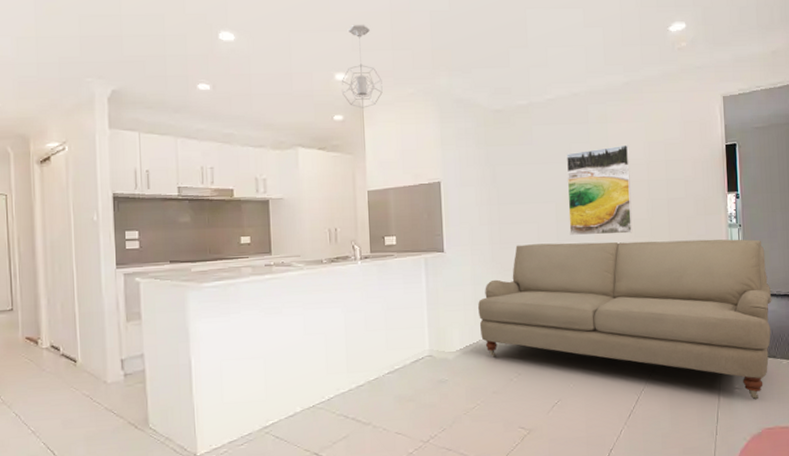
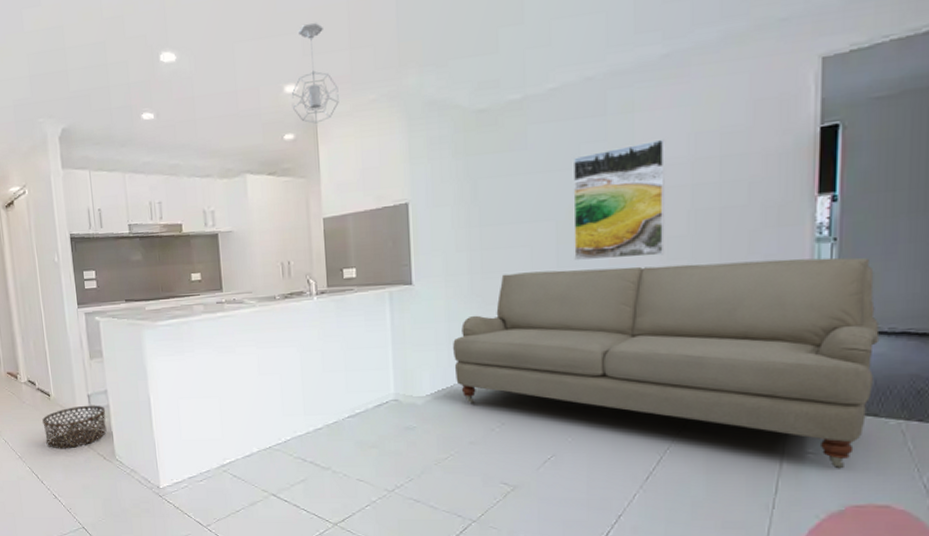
basket: none [65,370,141,419] -> present [42,405,107,448]

